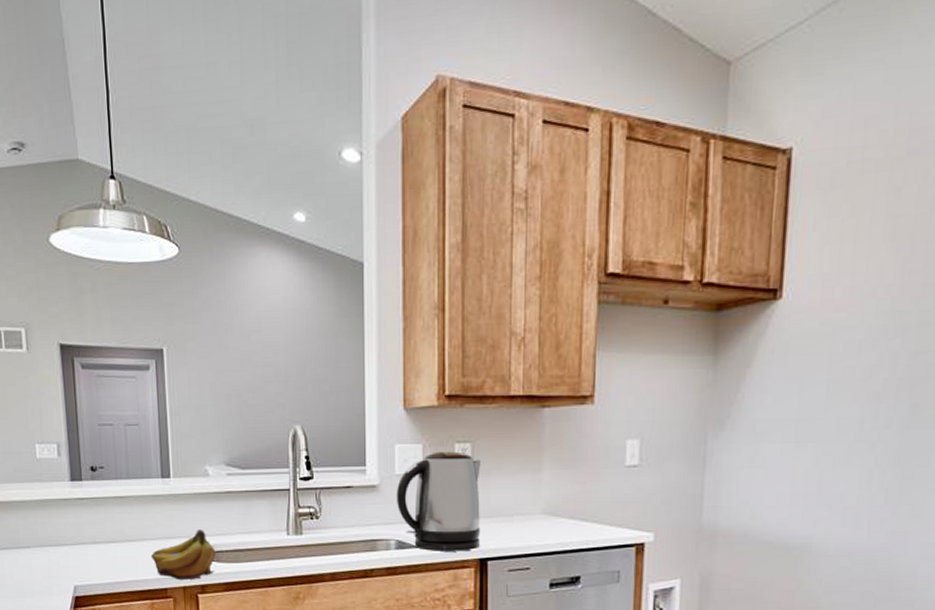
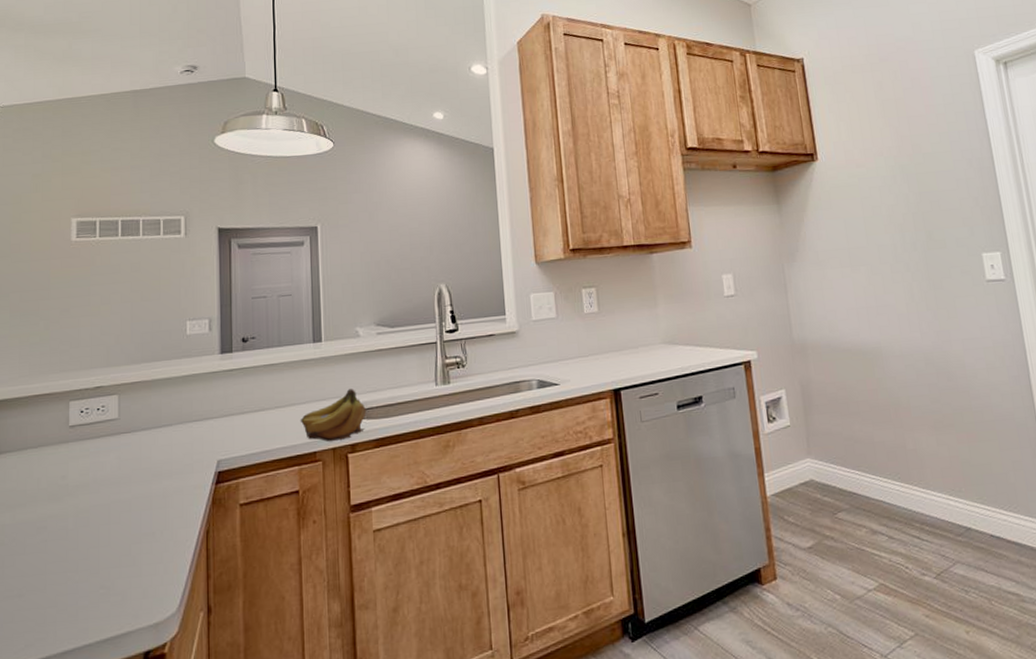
kettle: present [396,451,481,553] -> none [534,295,612,387]

